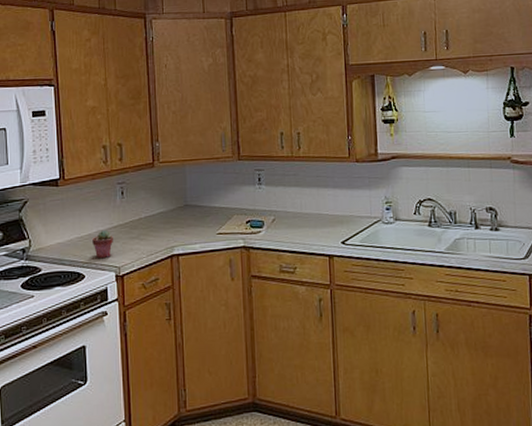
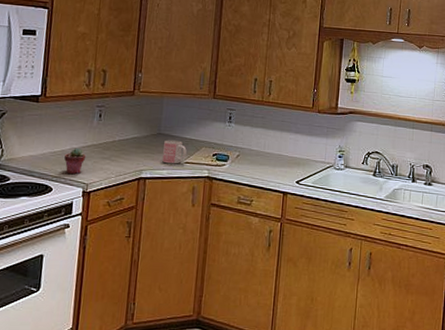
mug: none [193,210,218,237] -> present [162,140,187,164]

